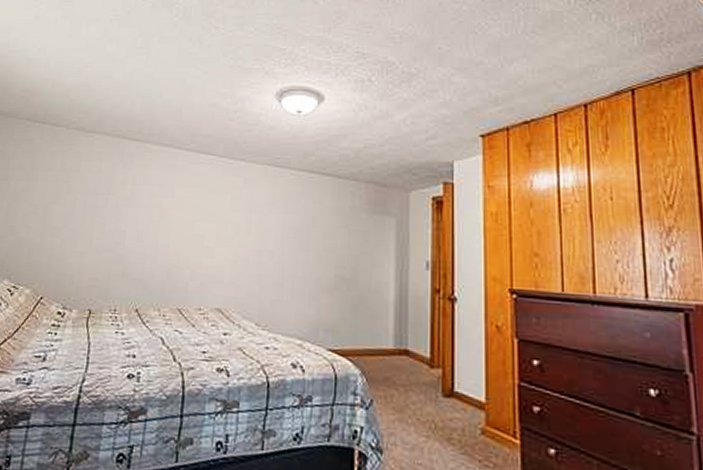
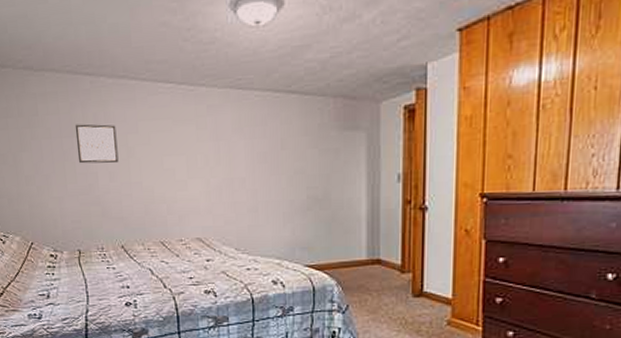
wall art: none [109,183,153,224] -> present [75,124,119,164]

